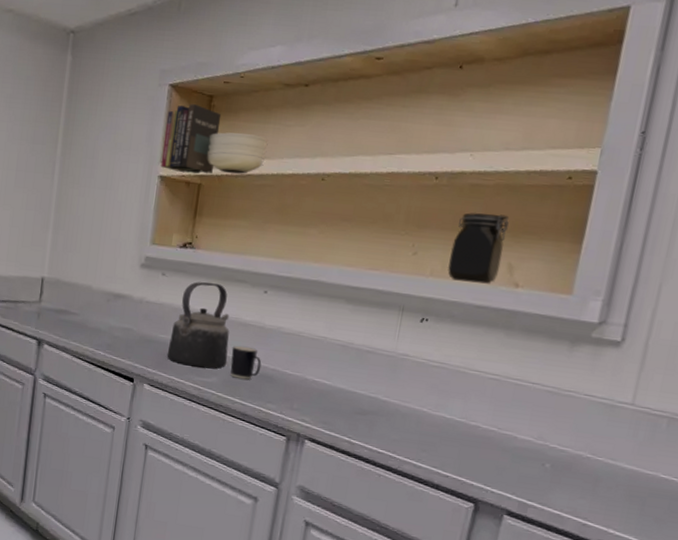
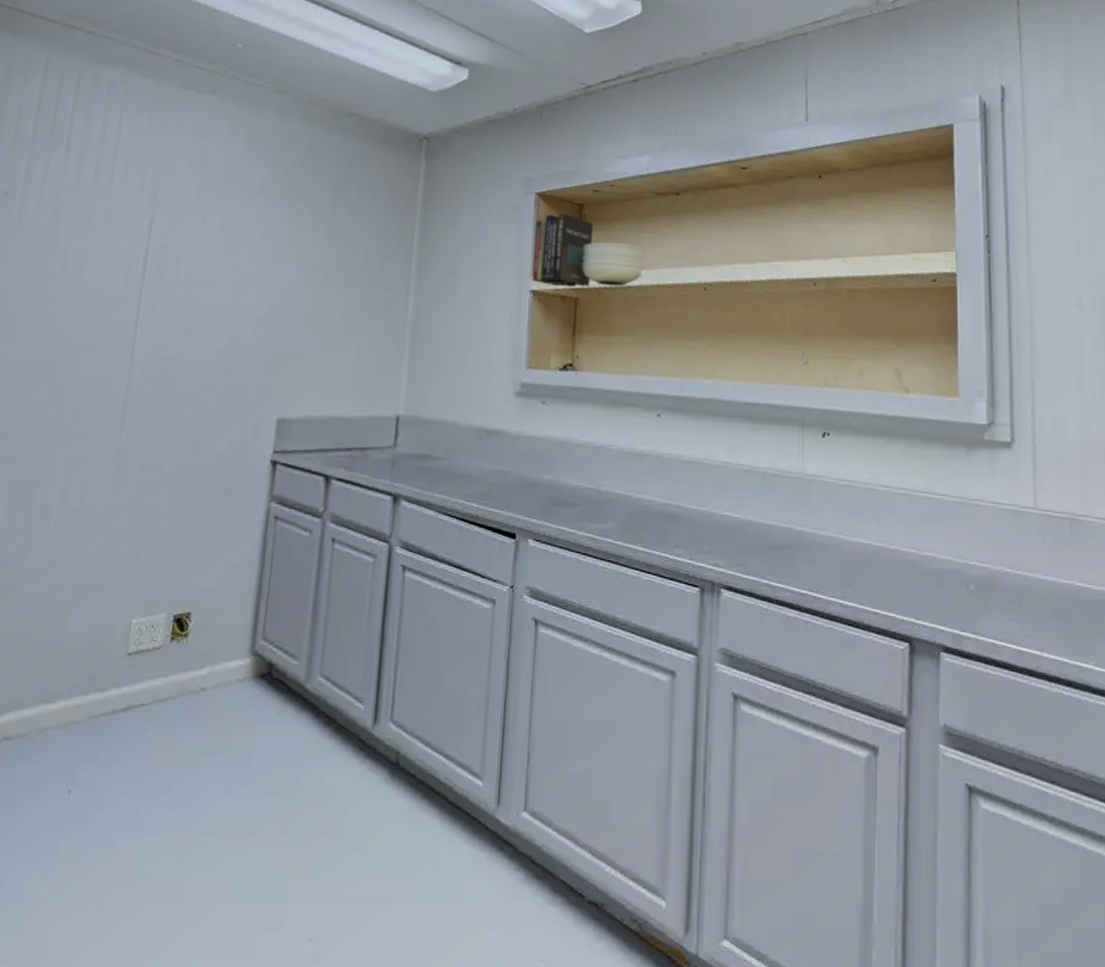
kettle: present [167,282,230,369] -> none [553,408,624,512]
mug: present [230,345,262,380] -> none [628,480,663,521]
jar: present [447,213,510,284] -> none [839,318,889,391]

